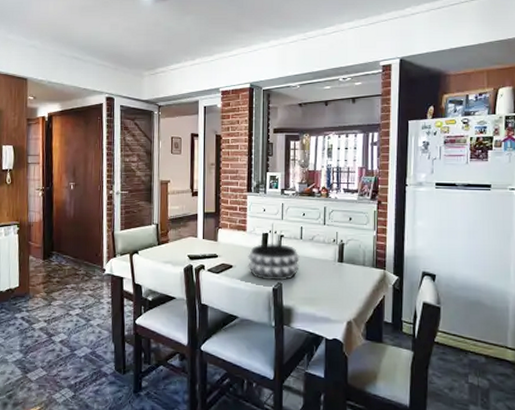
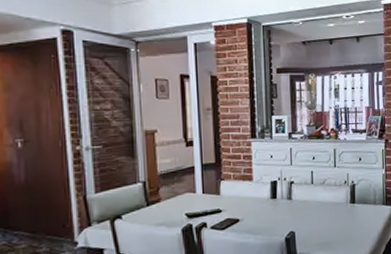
decorative bowl: present [248,243,300,281] -> none [256,190,312,231]

